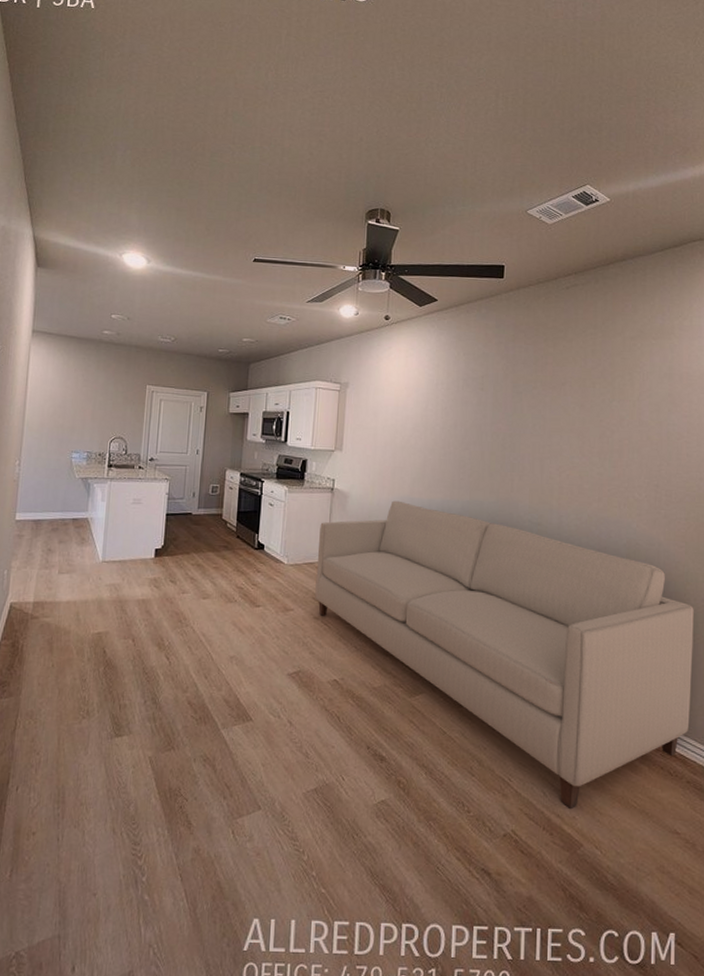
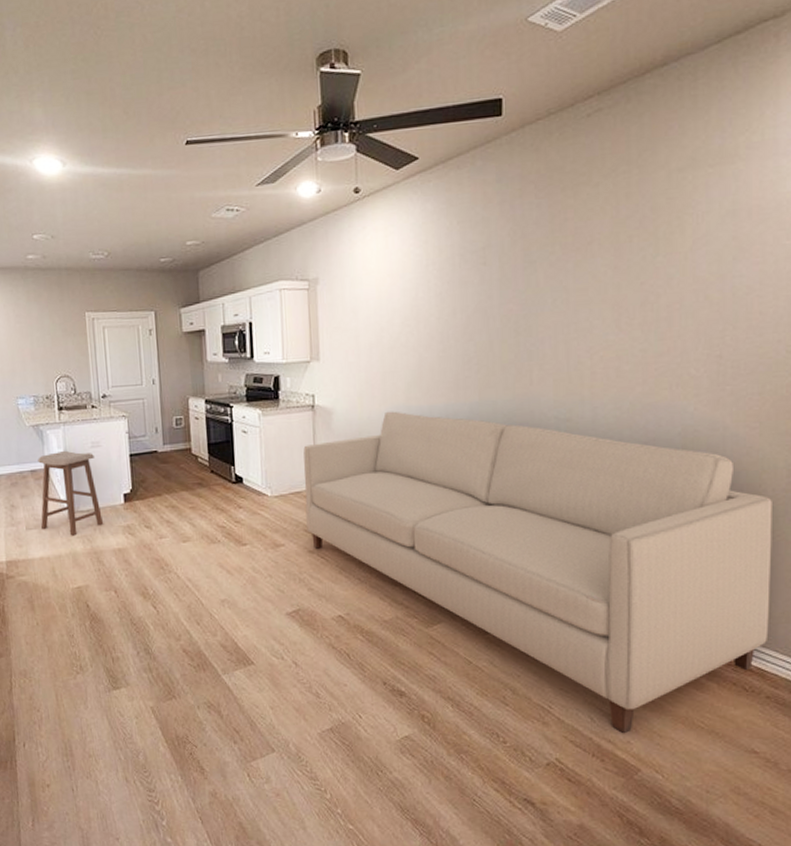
bar stool: none [73,503,134,584] -> present [38,450,103,536]

